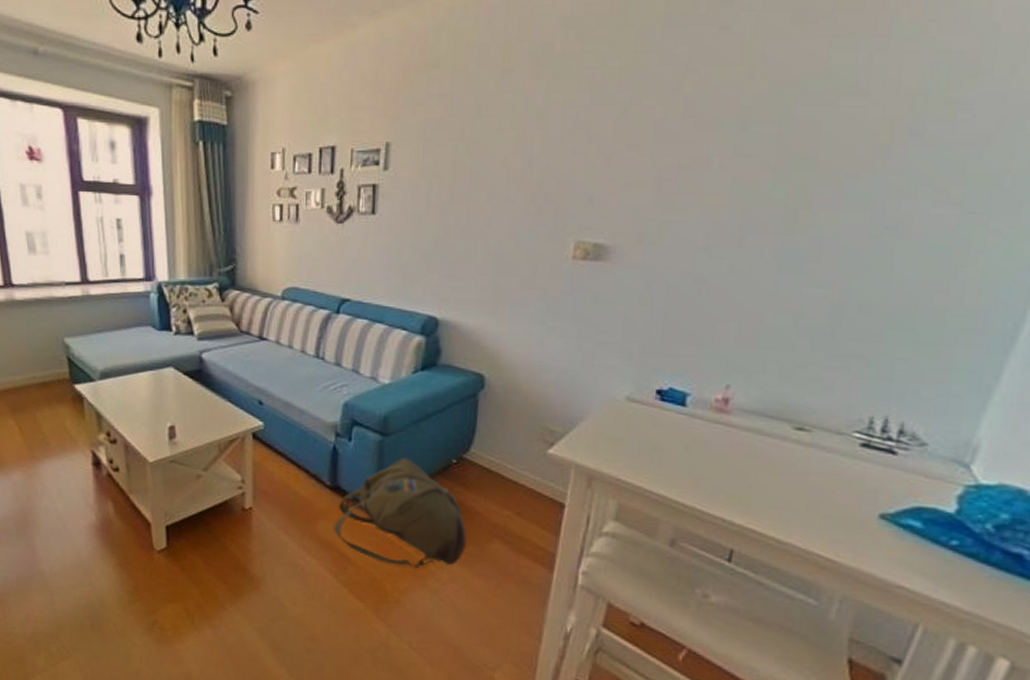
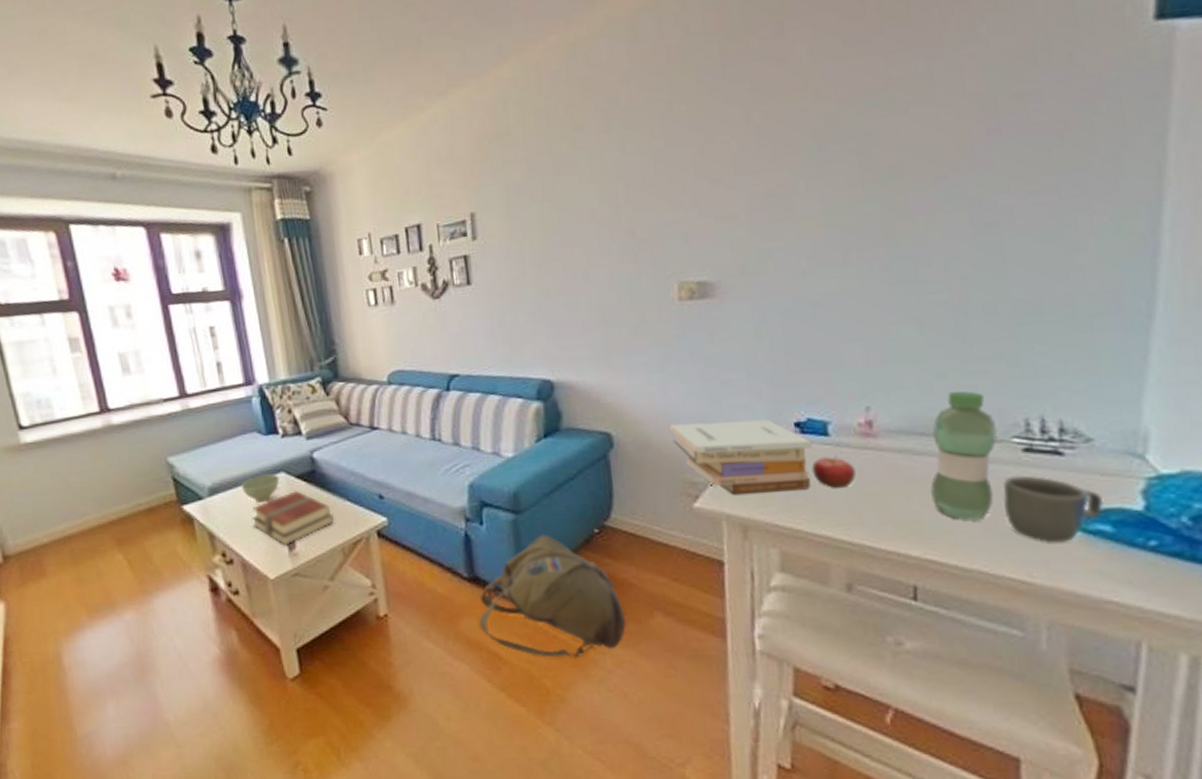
bowl: none [131,366,168,392] -> present [241,474,280,502]
books: none [138,386,215,434] -> present [251,491,335,546]
books: none [539,374,669,452] -> present [668,419,813,496]
fruit: none [663,424,703,455] -> present [811,455,856,488]
water bottle: none [766,382,843,502] -> present [930,390,998,521]
mug: none [828,466,921,531] -> present [1003,475,1104,543]

